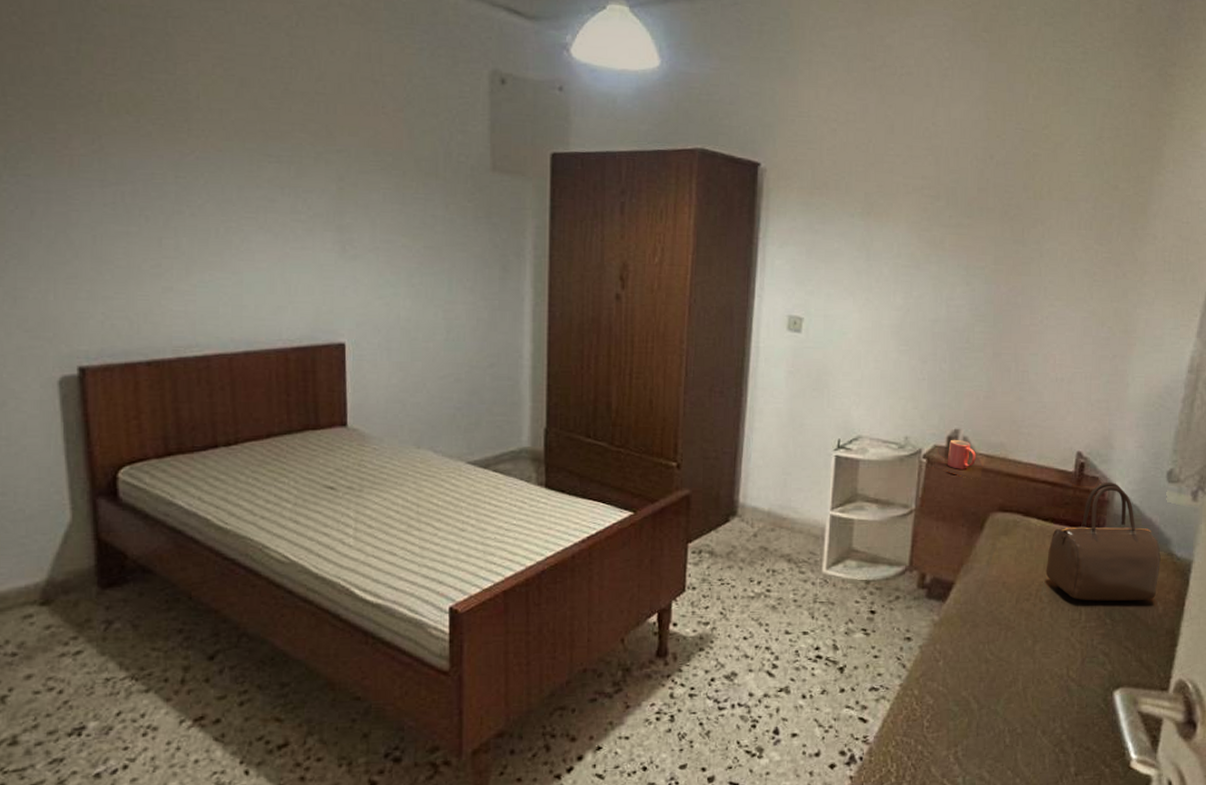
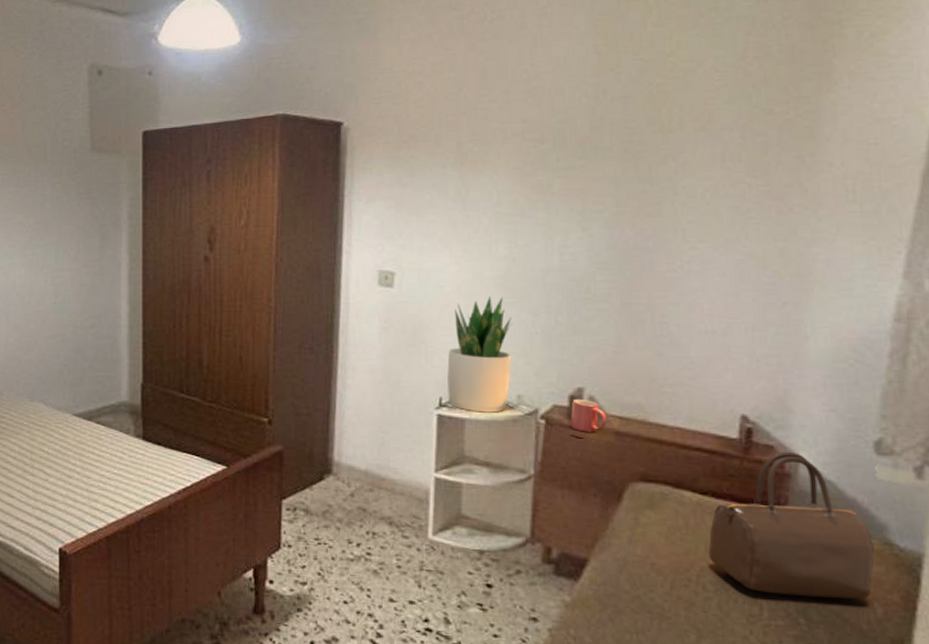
planter: none [845,344,904,453] -> present [447,297,512,413]

